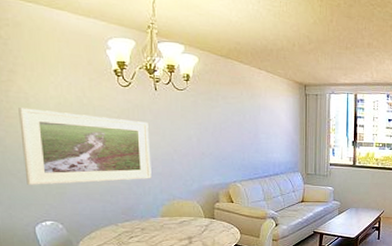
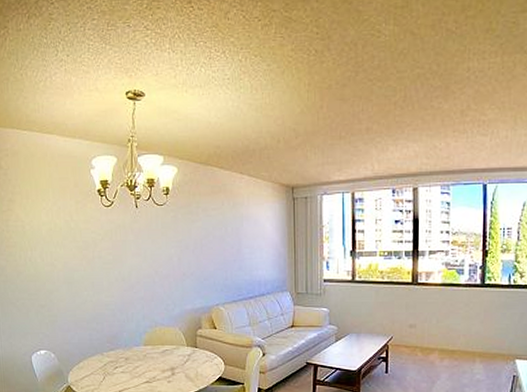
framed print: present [18,108,152,185] -> none [17,236,134,314]

